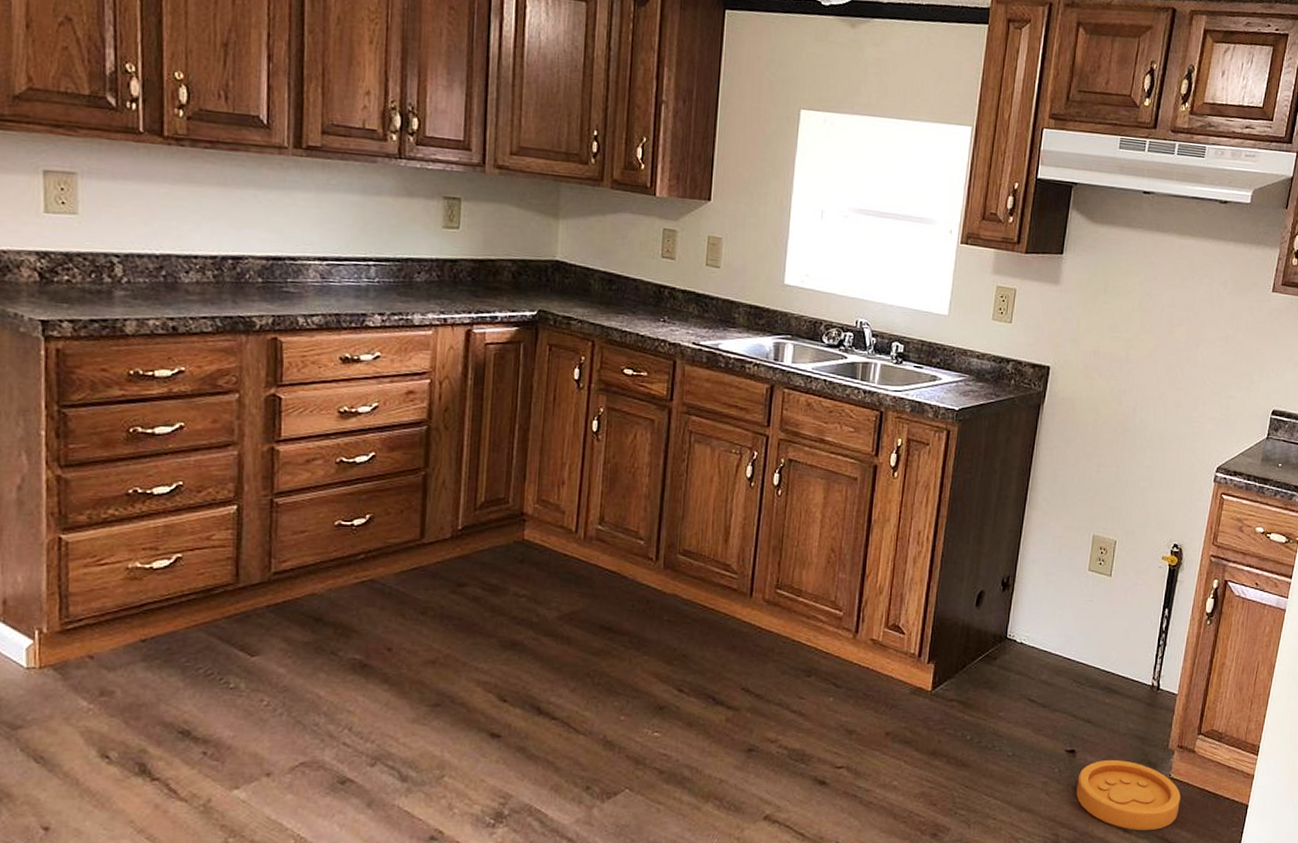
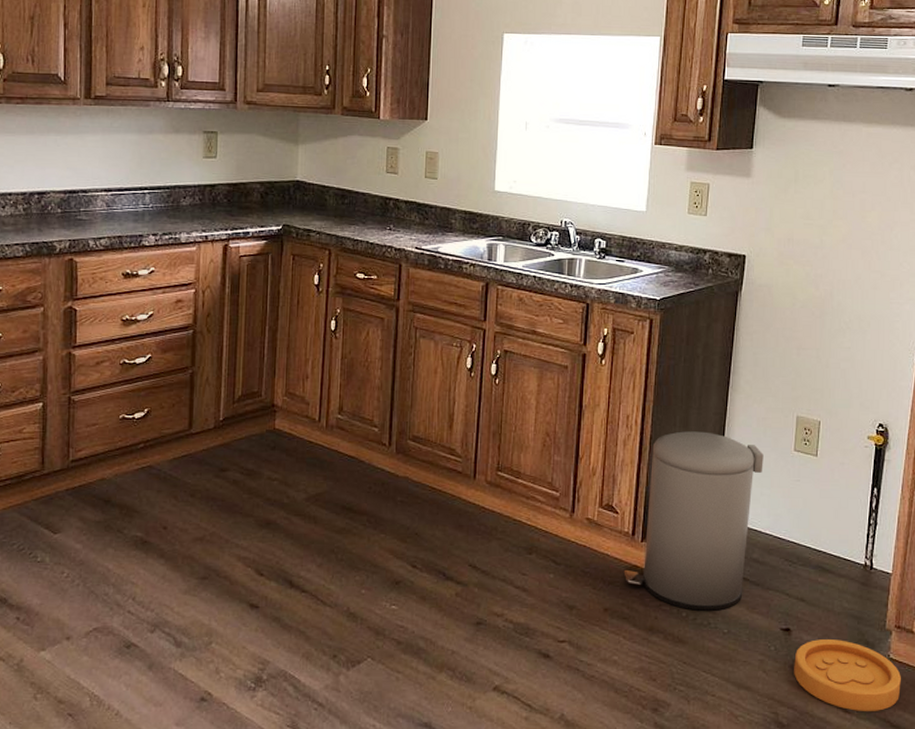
pedal bin: none [907,549,1058,734] -> present [623,431,764,611]

